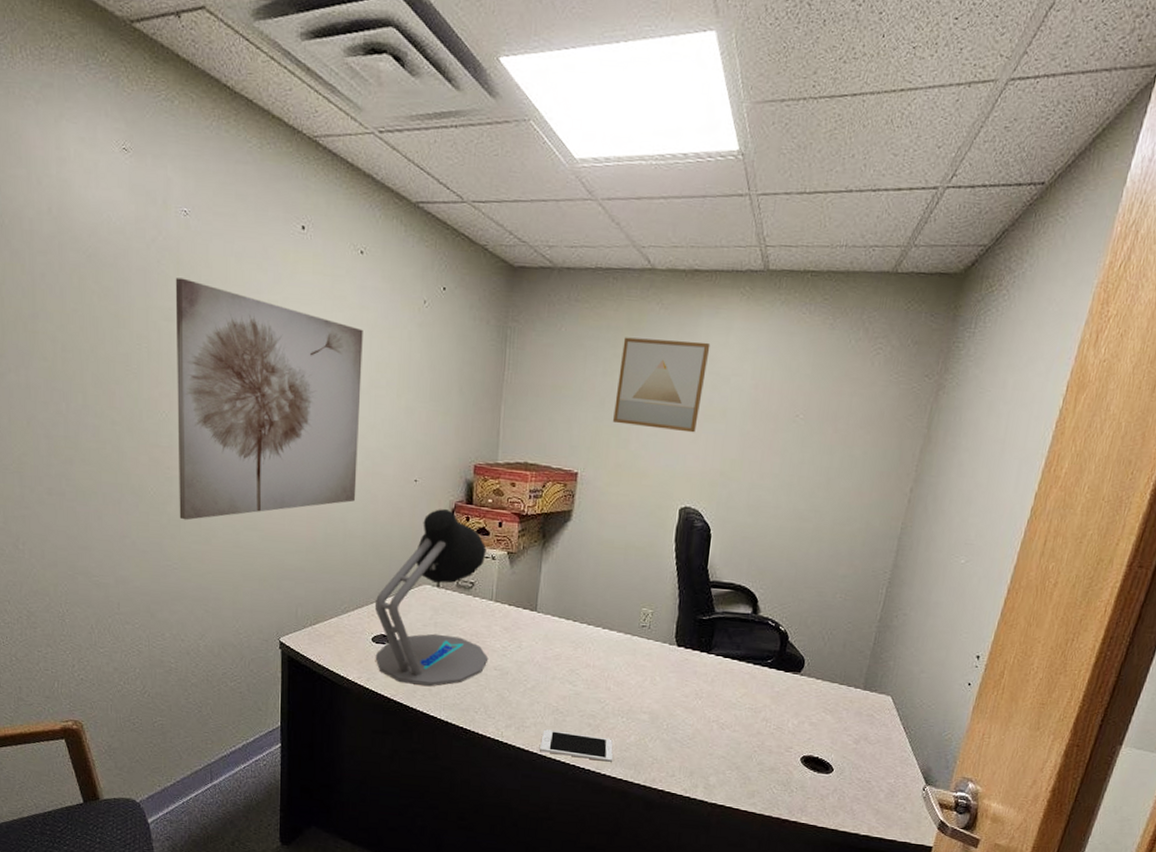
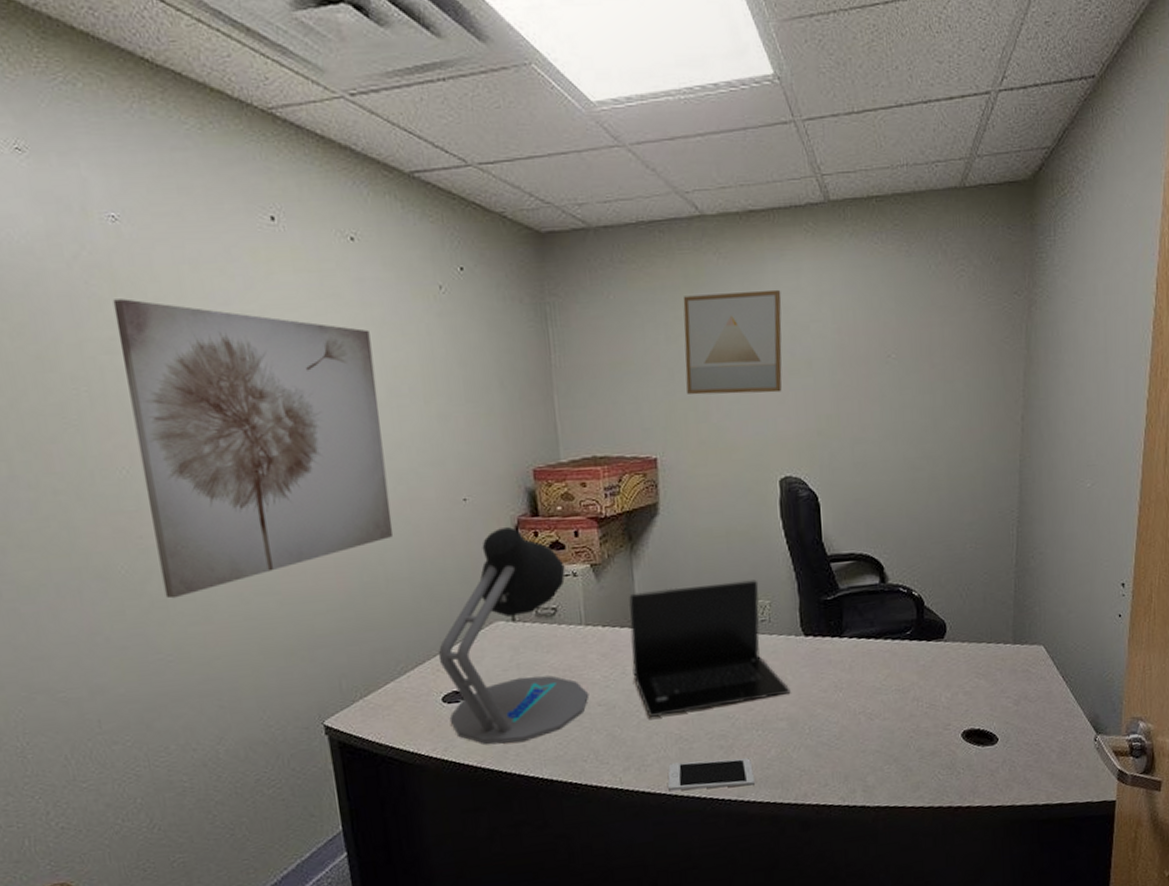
laptop: none [527,582,657,692] -> present [628,580,791,717]

